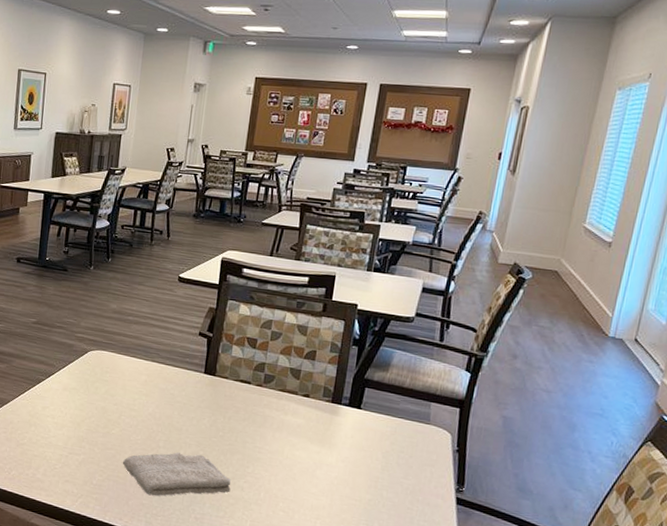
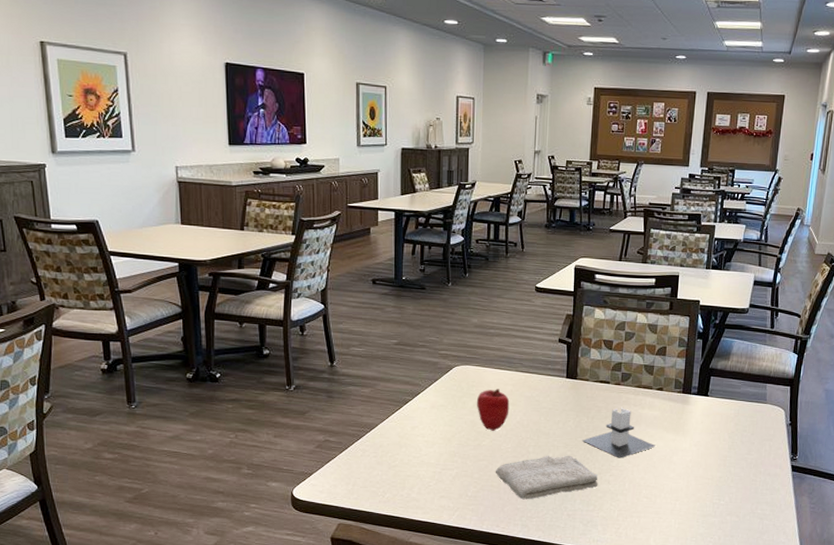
apple: none [108,377,143,421] -> present [476,389,510,431]
candle: none [216,410,297,465] -> present [582,407,655,458]

